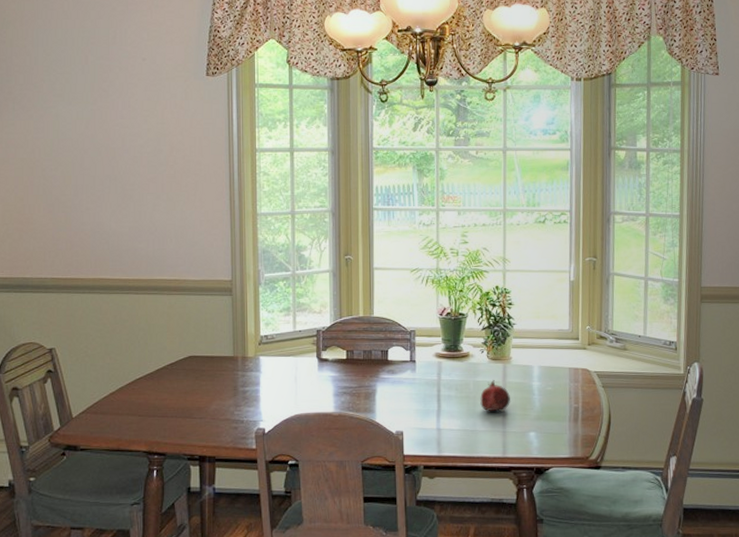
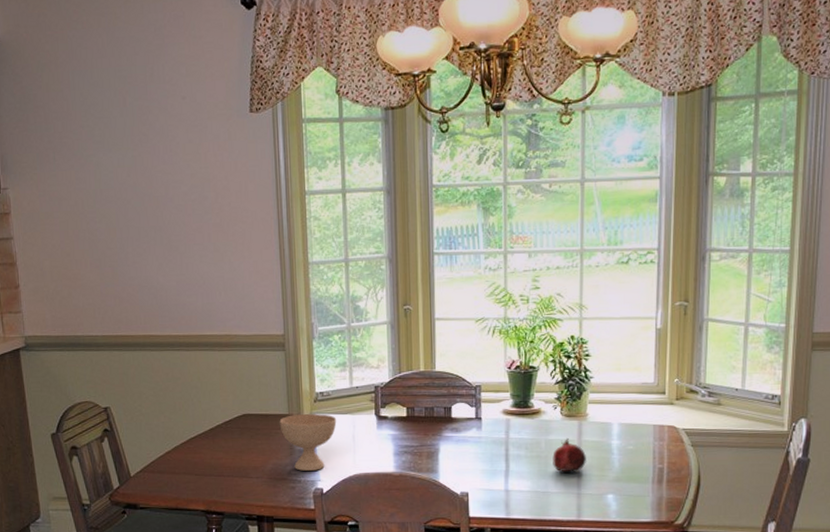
bowl: none [224,356,280,411] -> present [279,414,337,471]

